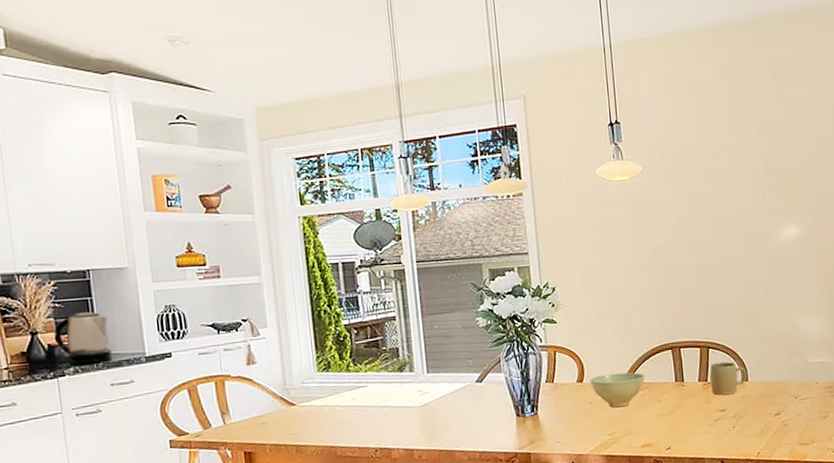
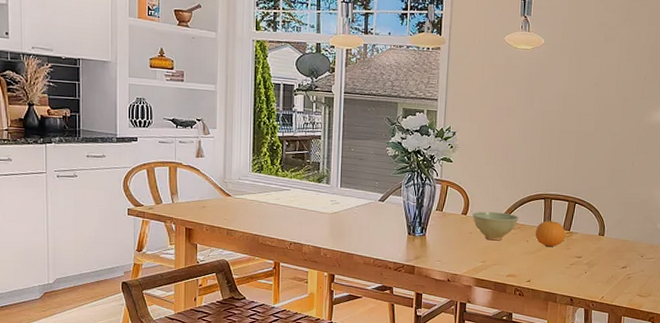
kettle: present [54,311,113,366] -> none [47,92,91,138]
fruit: none [666,372,703,404] -> present [535,220,565,246]
mug: present [709,361,747,395] -> none [572,216,605,245]

